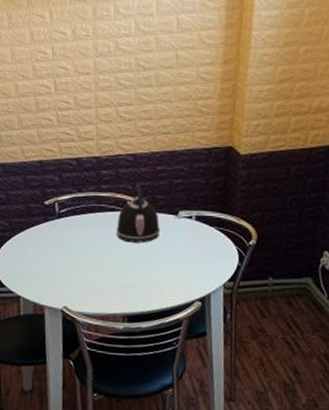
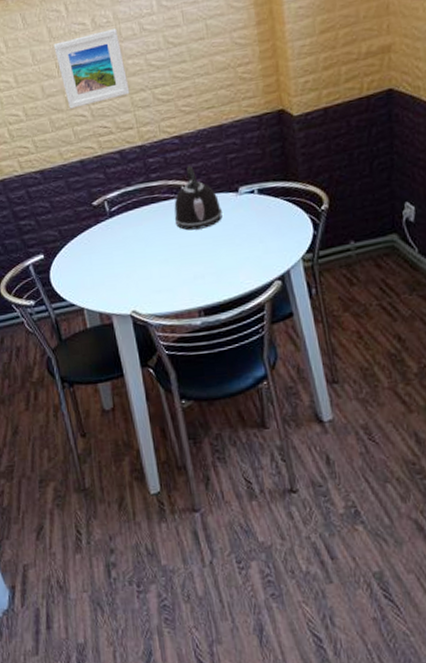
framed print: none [33,43,96,111] -> present [53,28,130,109]

